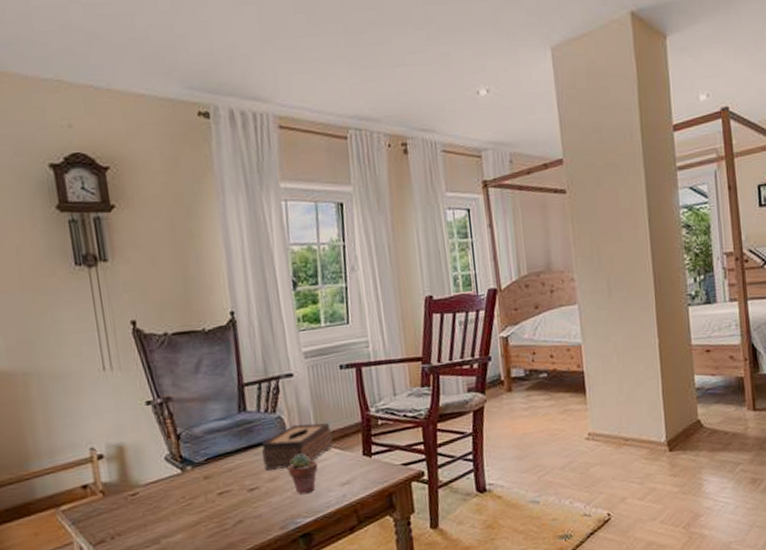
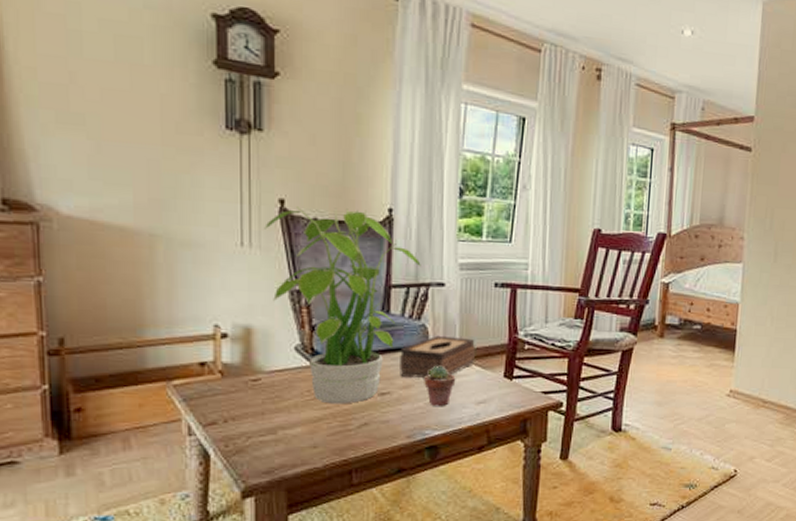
potted plant: none [121,317,268,507] -> present [264,206,421,404]

